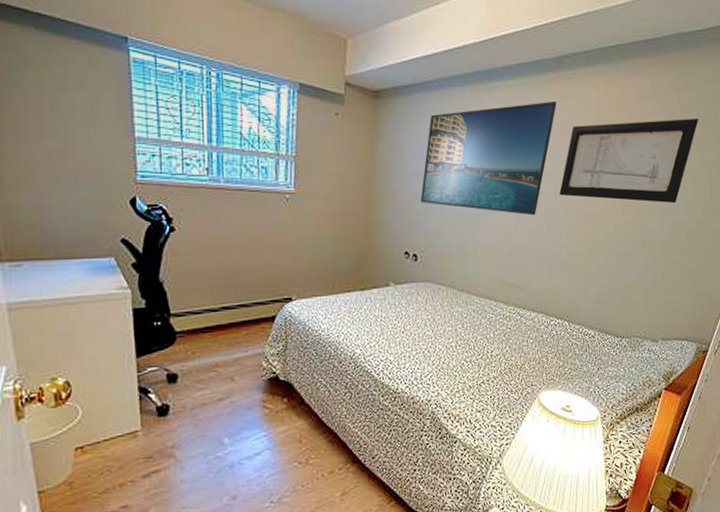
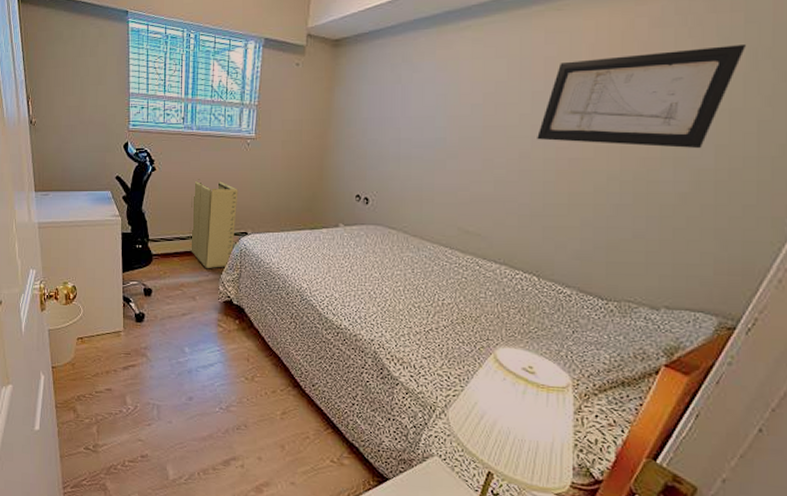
laundry hamper: none [222,240,279,344] -> present [189,179,238,269]
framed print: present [420,100,557,216] -> none [375,36,541,161]

